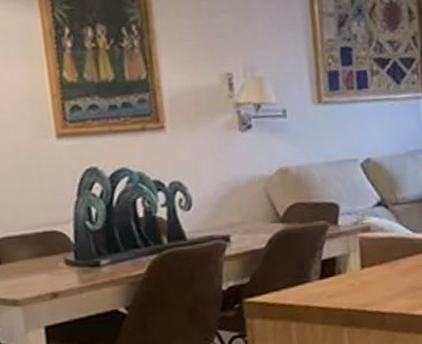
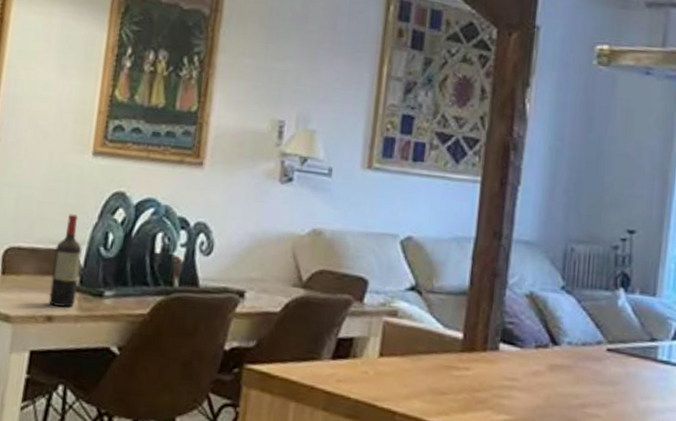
wine bottle: none [44,196,76,283] -> present [49,214,82,307]

